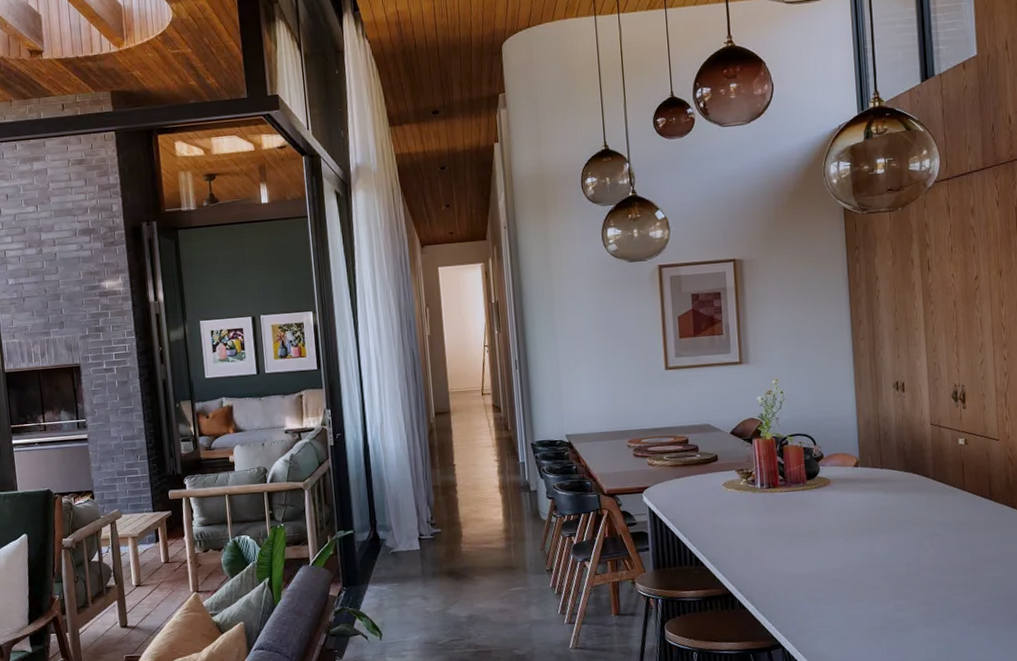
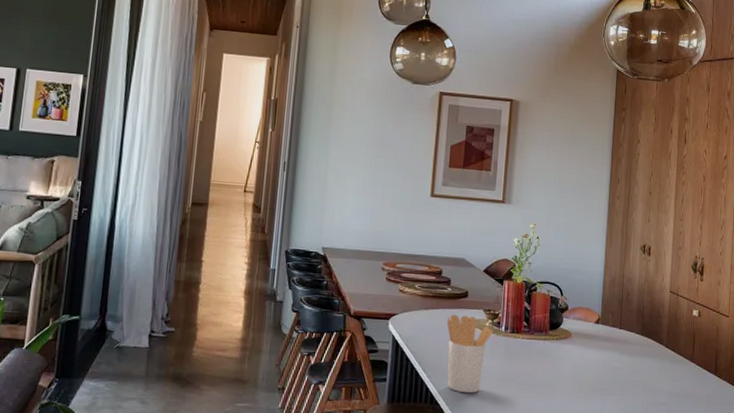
utensil holder: none [700,478,749,552] -> present [446,314,493,394]

